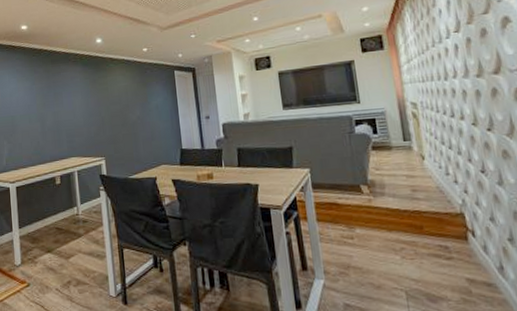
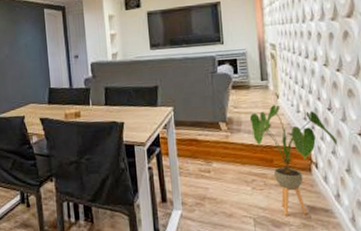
house plant: none [393,167,497,289] -> present [249,105,338,216]

